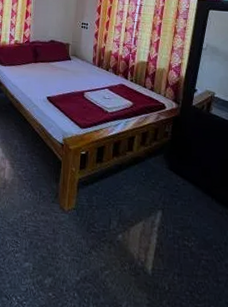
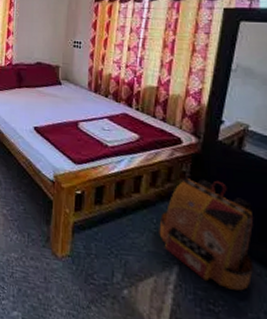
backpack: none [147,137,218,228] -> present [159,178,255,291]

